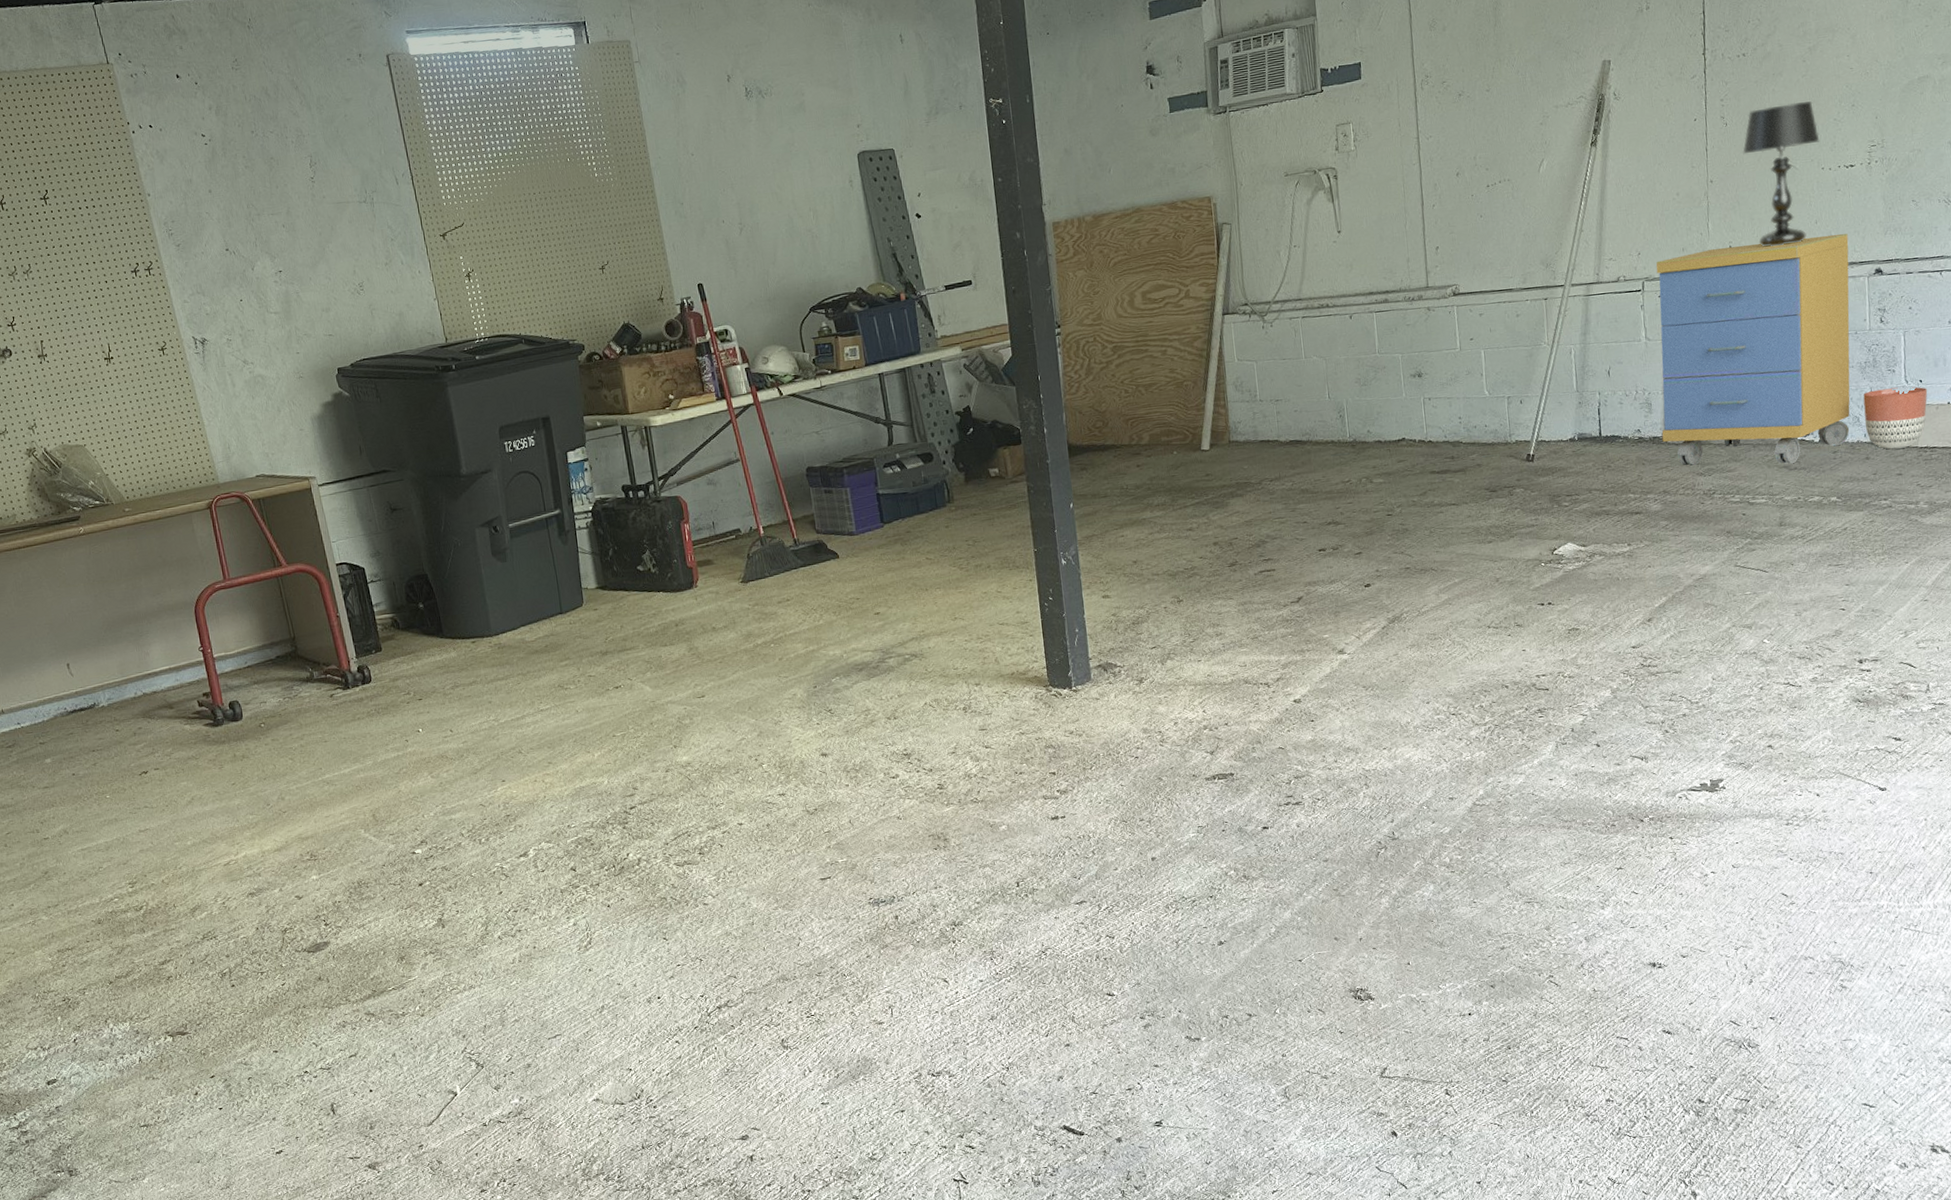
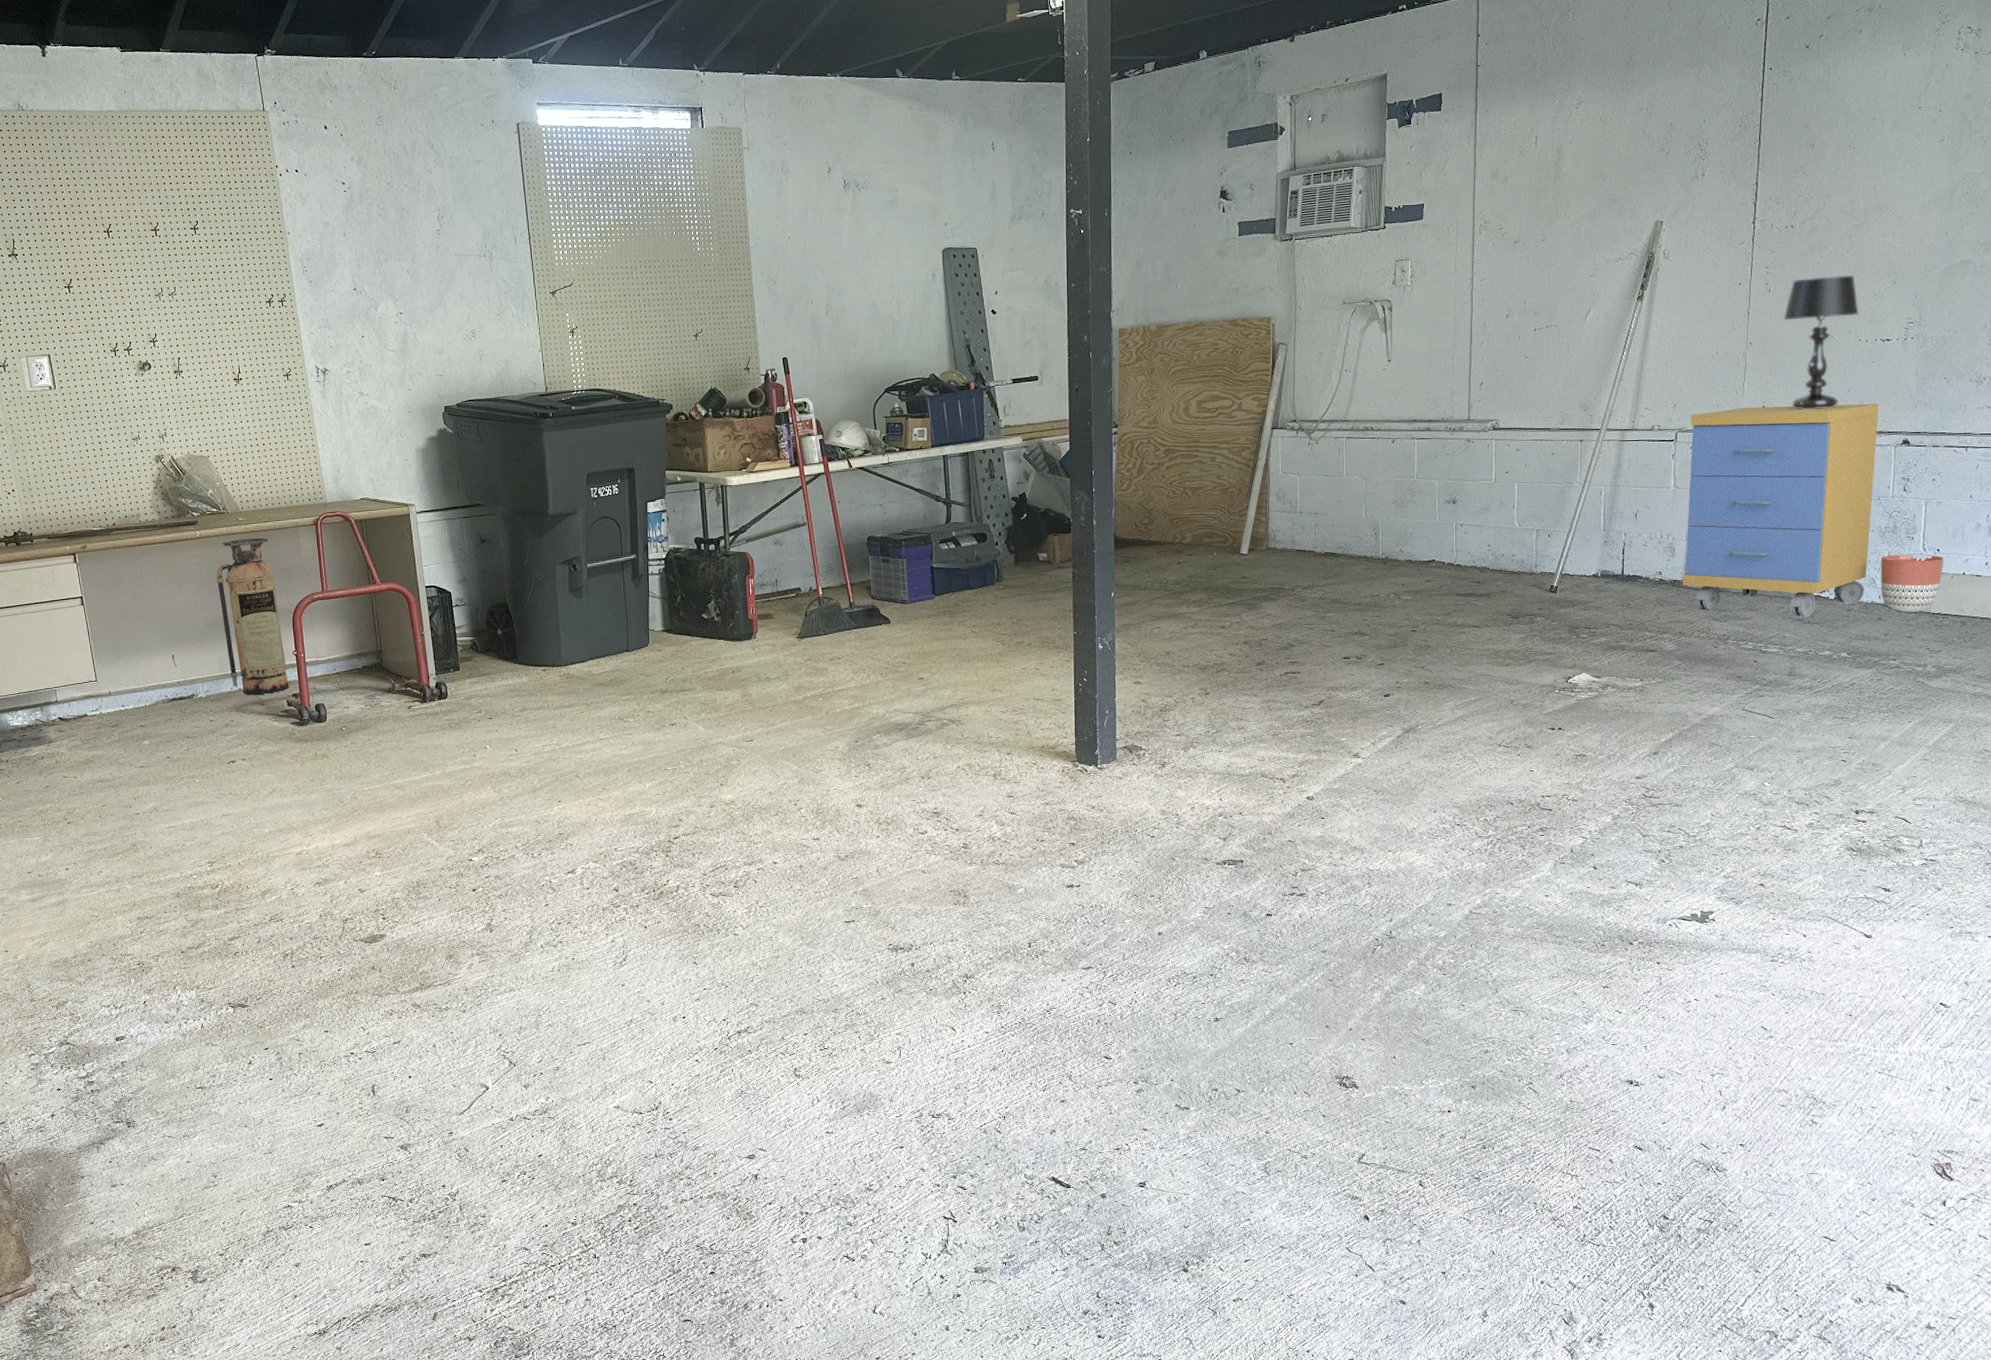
fire extinguisher: none [106,527,199,699] -> present [216,537,289,695]

